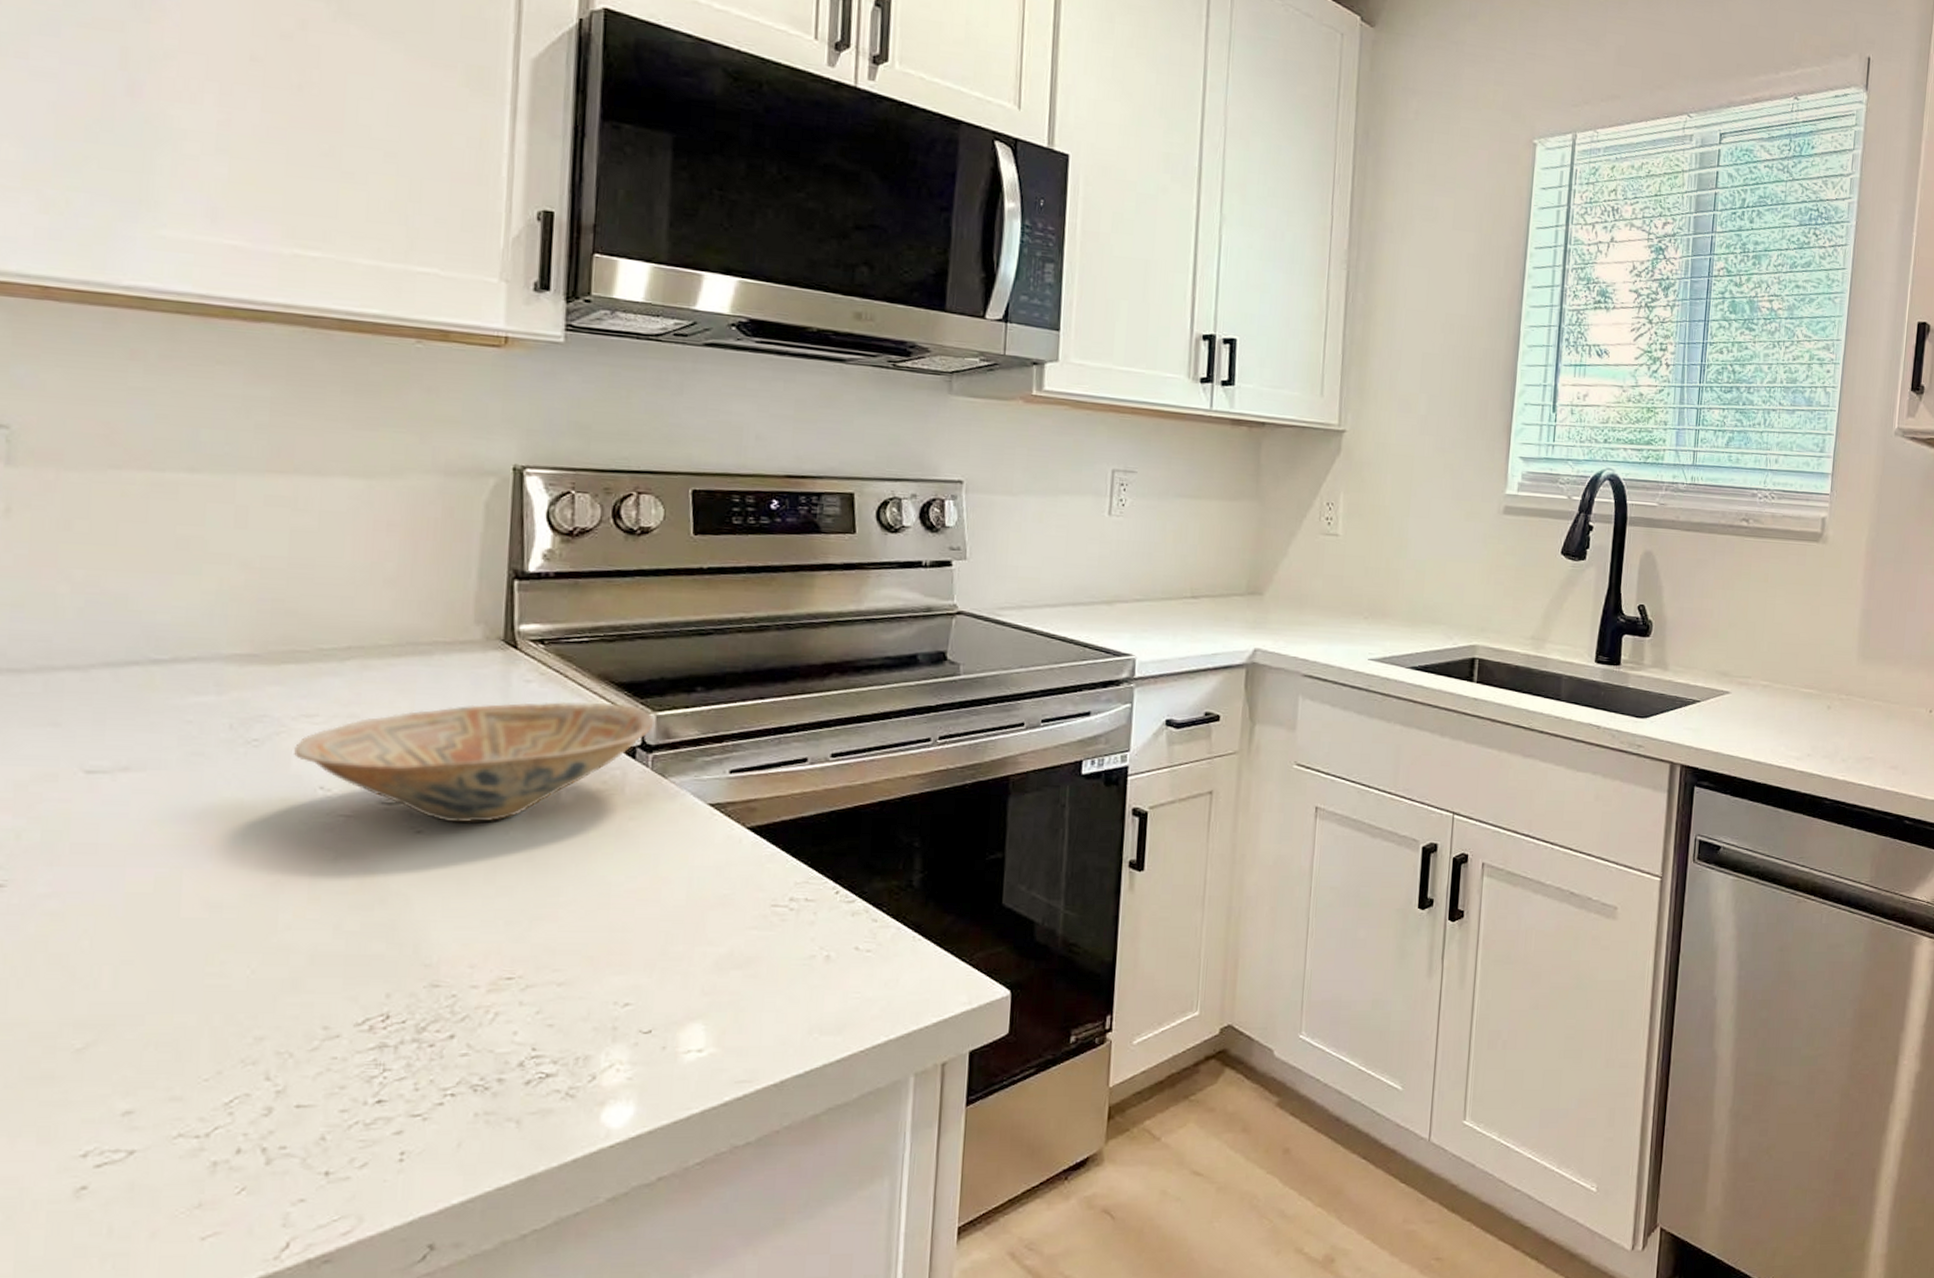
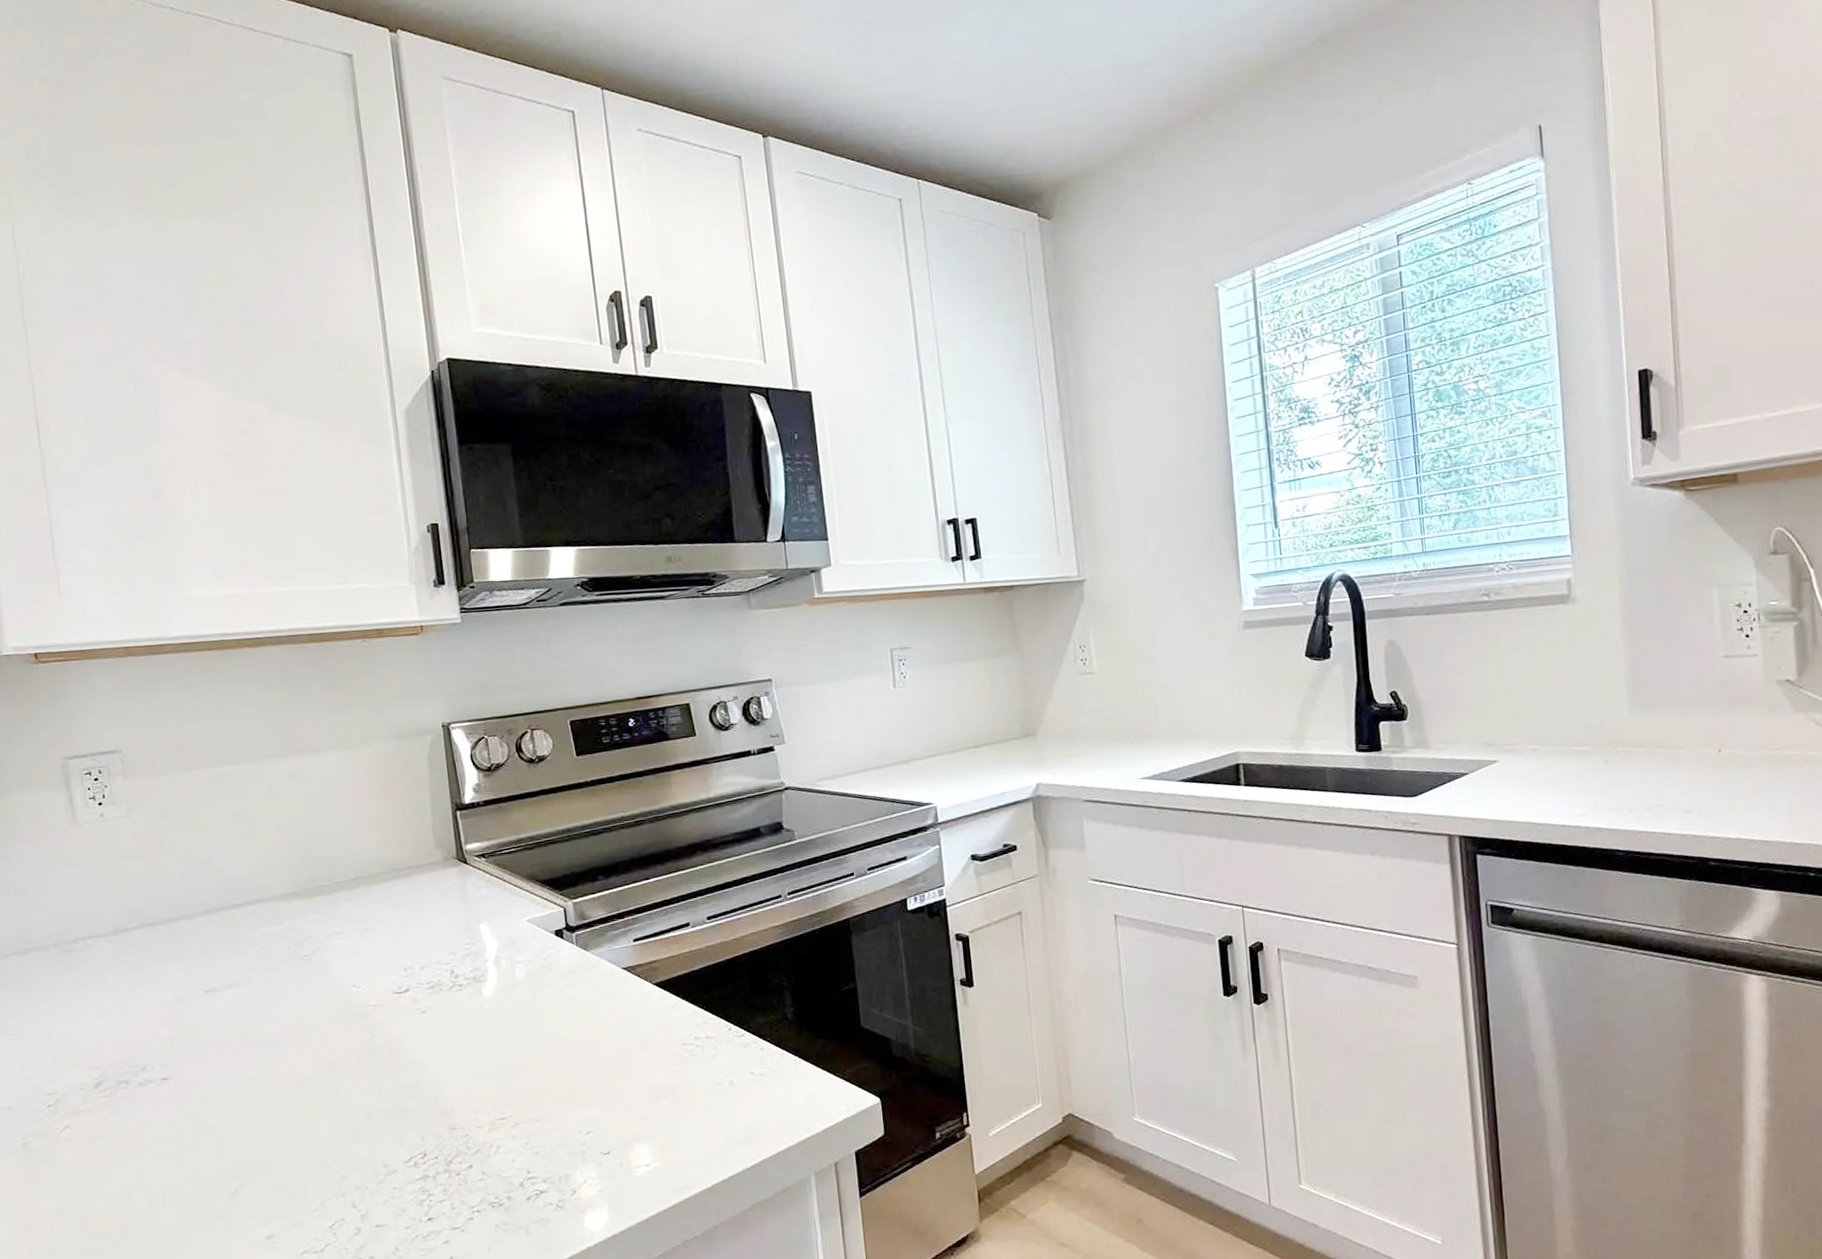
bowl: present [294,702,654,823] -> none [332,896,573,1003]

